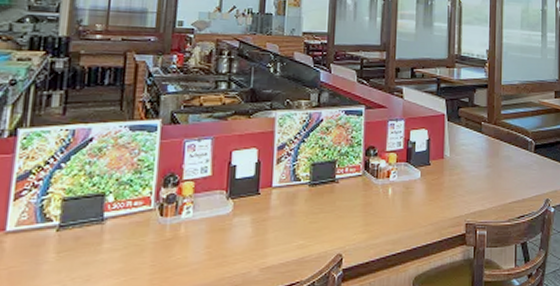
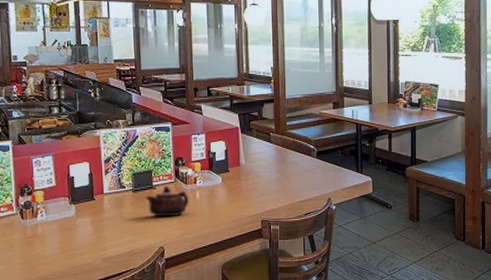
teapot: none [325,179,379,218] -> present [146,185,189,217]

